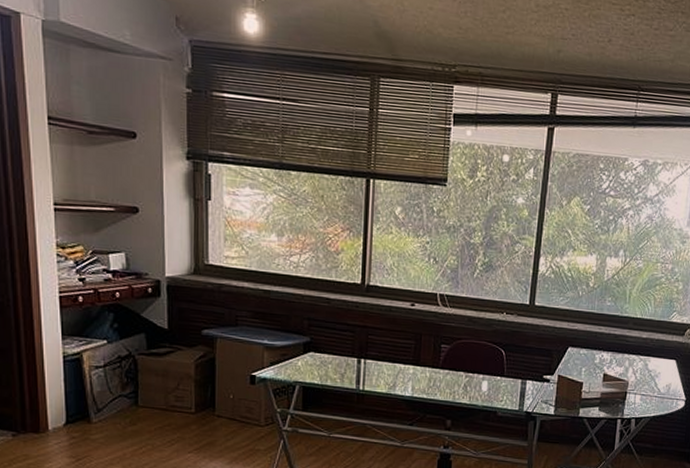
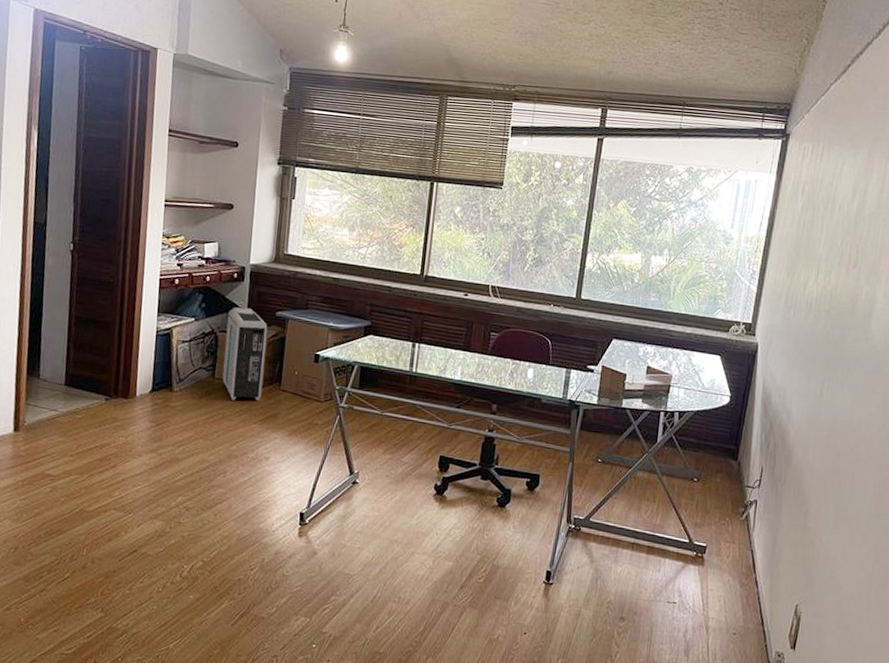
air purifier: none [146,326,194,429] -> present [222,307,268,401]

